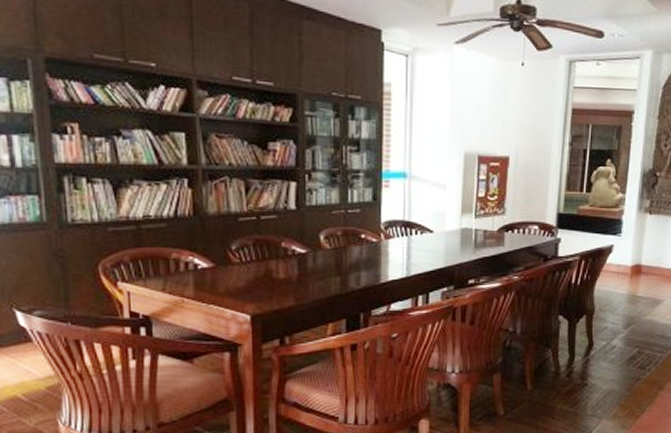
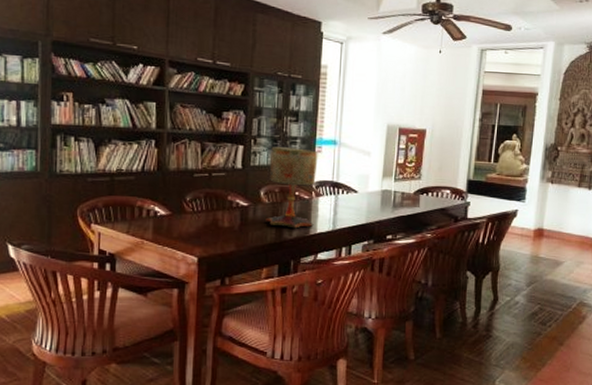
table lamp: none [328,181,385,277] -> present [265,146,318,229]

